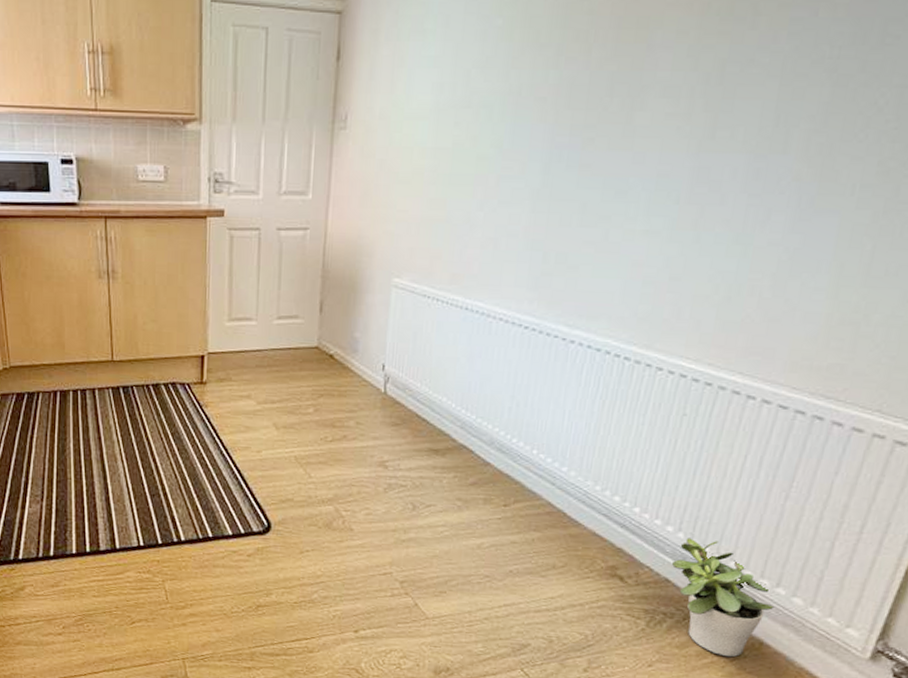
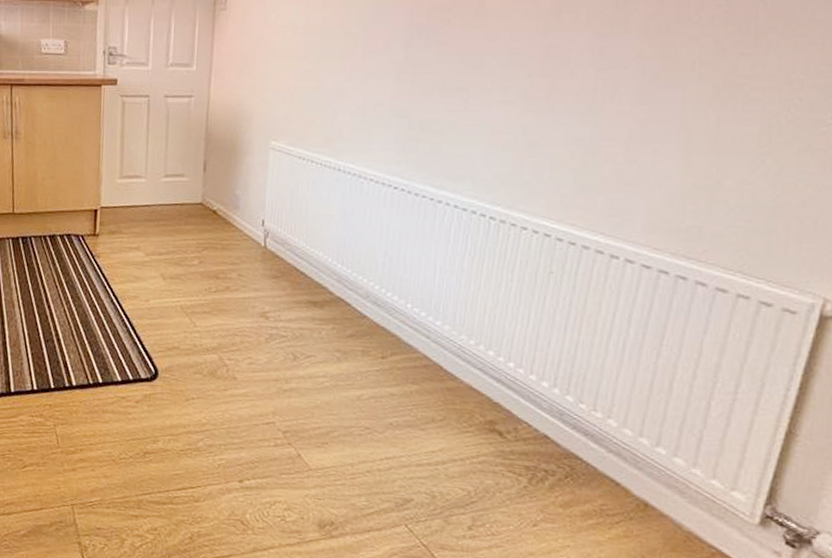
potted plant: present [671,538,775,658] -> none [549,394,656,519]

